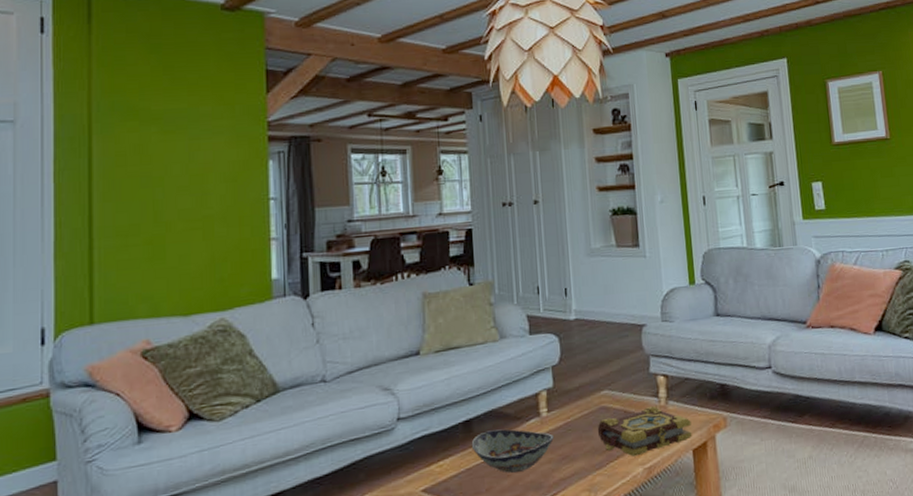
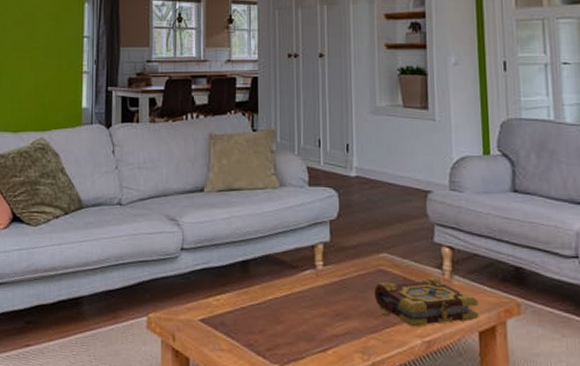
decorative bowl: present [471,429,554,473] -> none [247,274,328,320]

